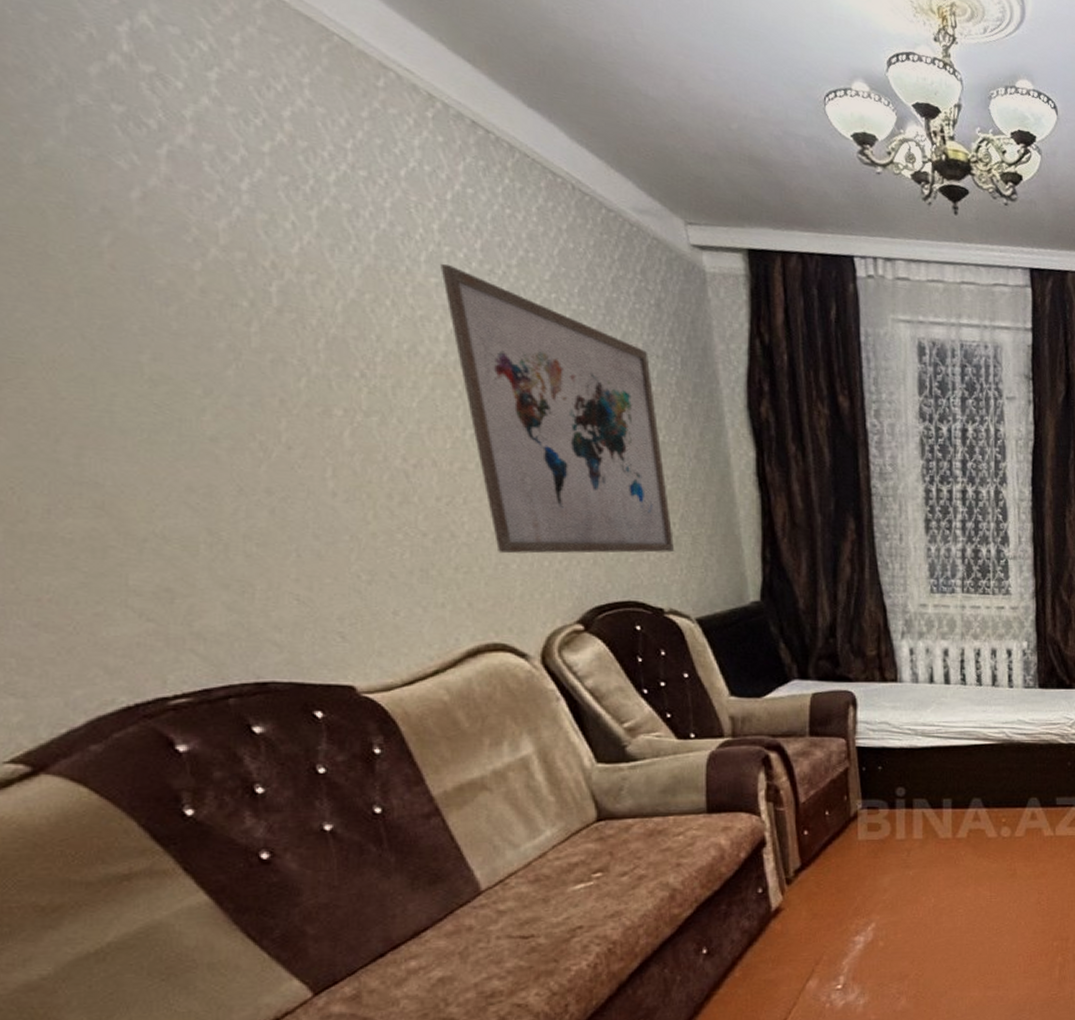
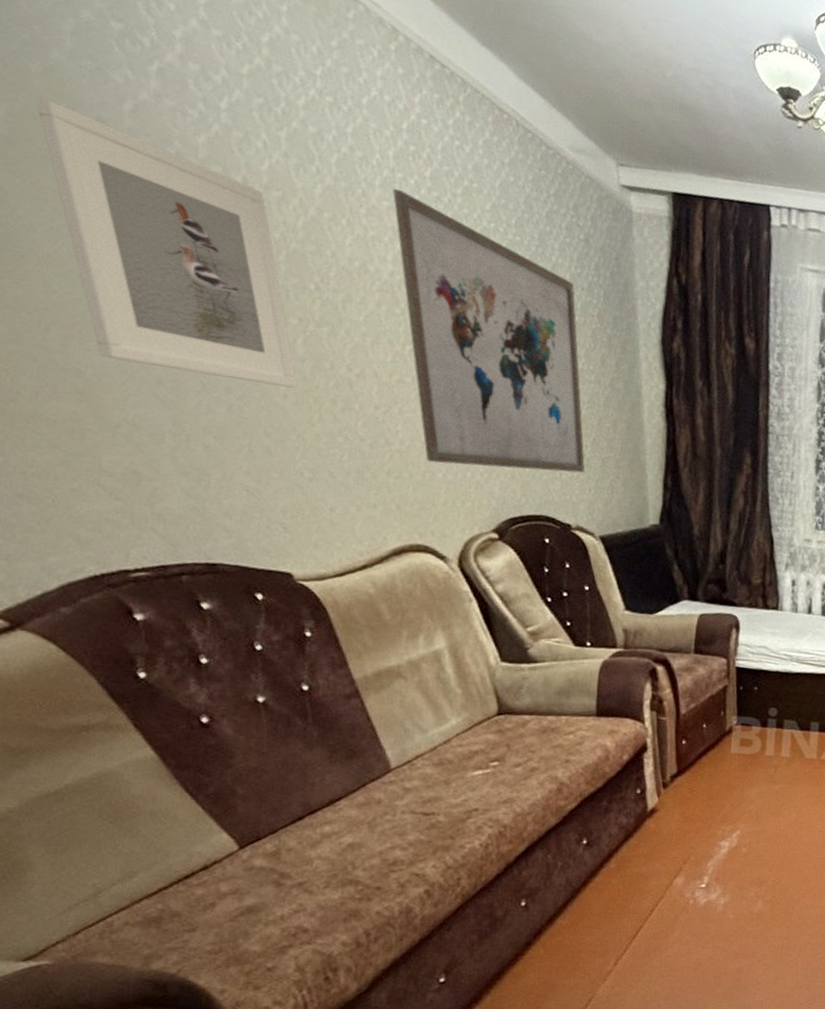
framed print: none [30,191,347,485] -> present [36,98,297,389]

